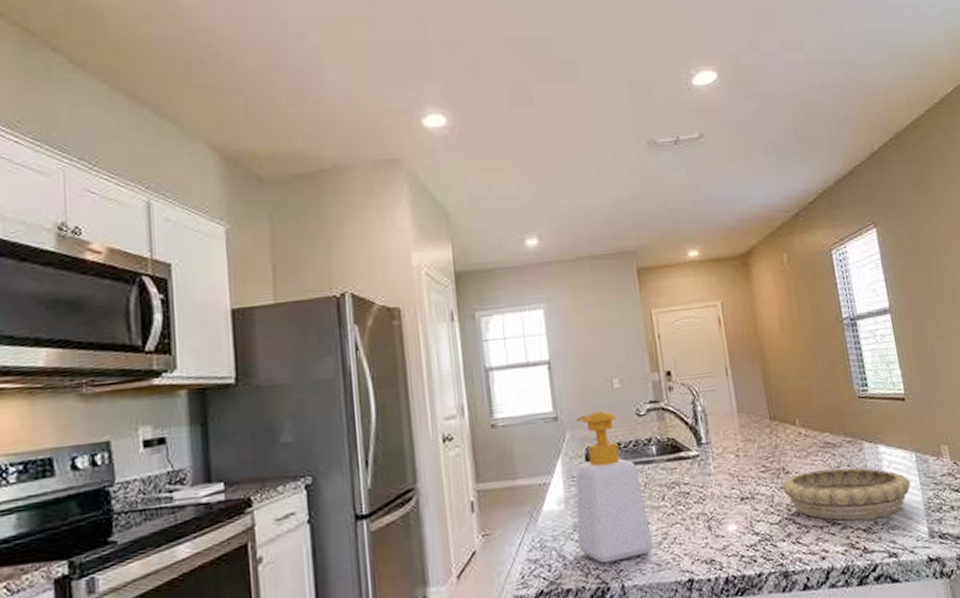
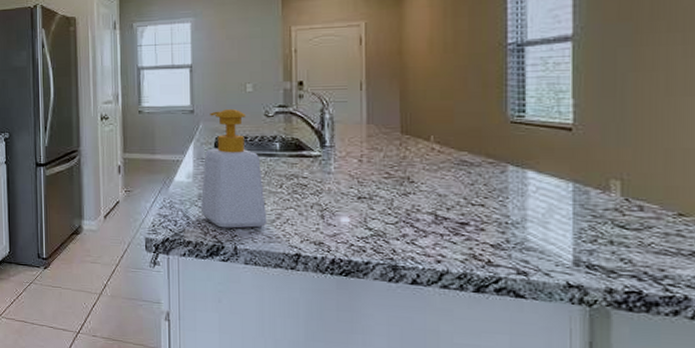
decorative bowl: present [781,468,911,521] -> none [403,184,561,238]

